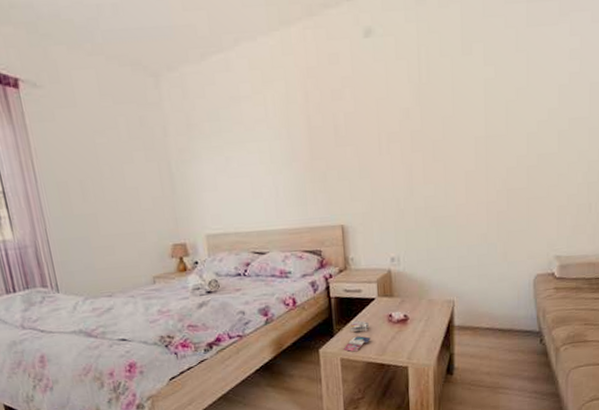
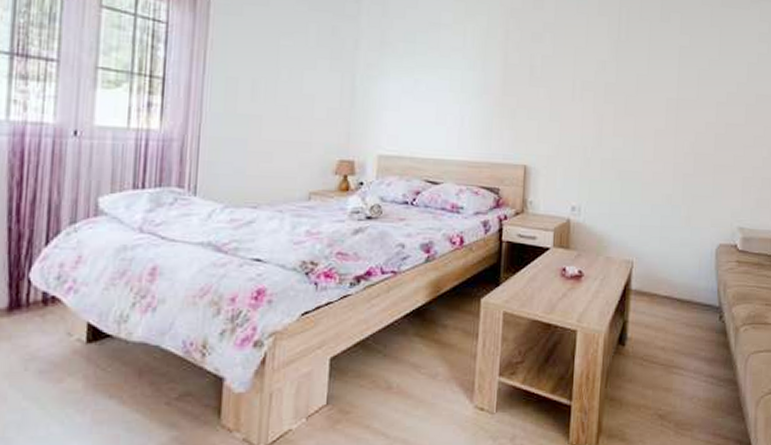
magazine: present [344,320,371,352] -> none [509,270,540,306]

